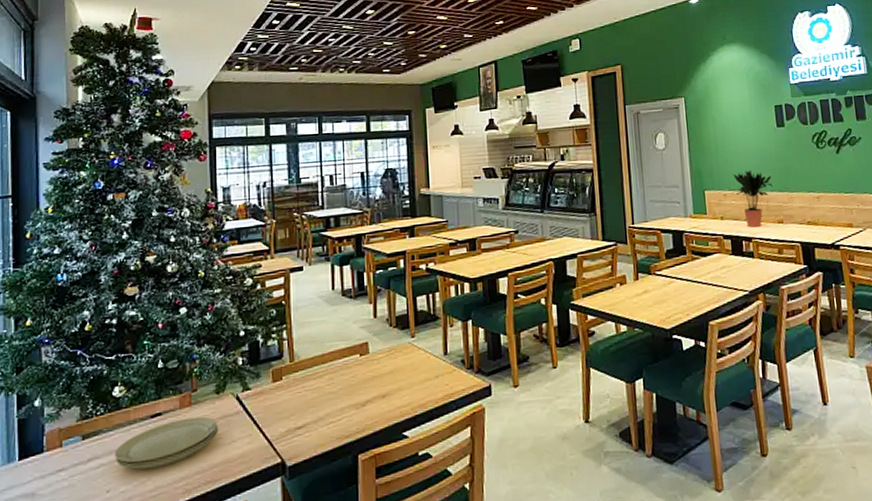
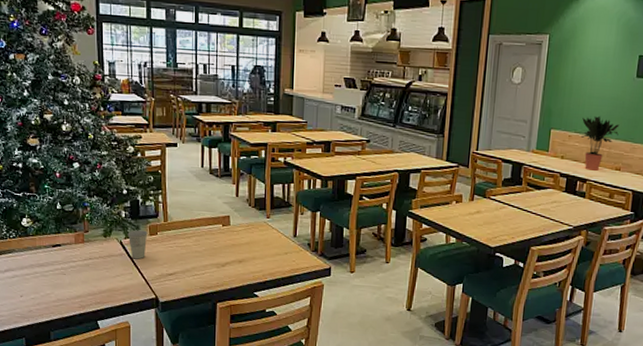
plate: present [115,416,219,471] -> none [25,251,106,286]
cup: none [245,377,271,416] -> present [127,230,148,259]

